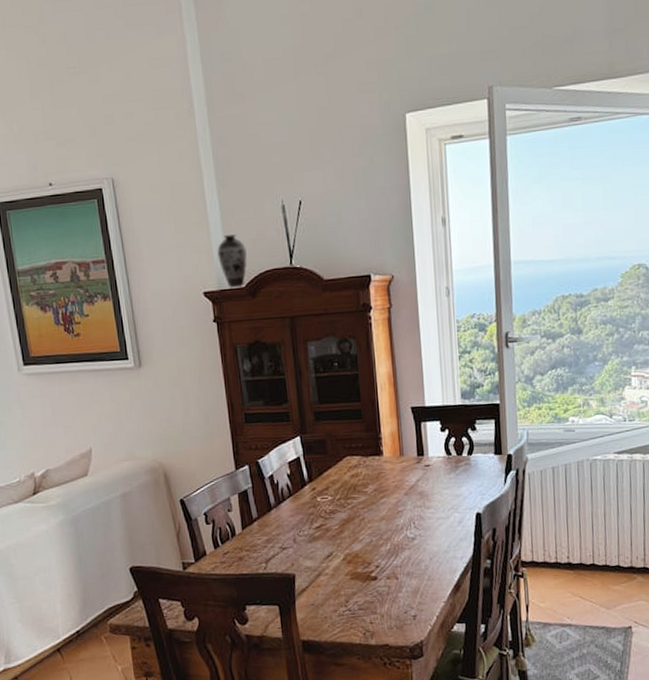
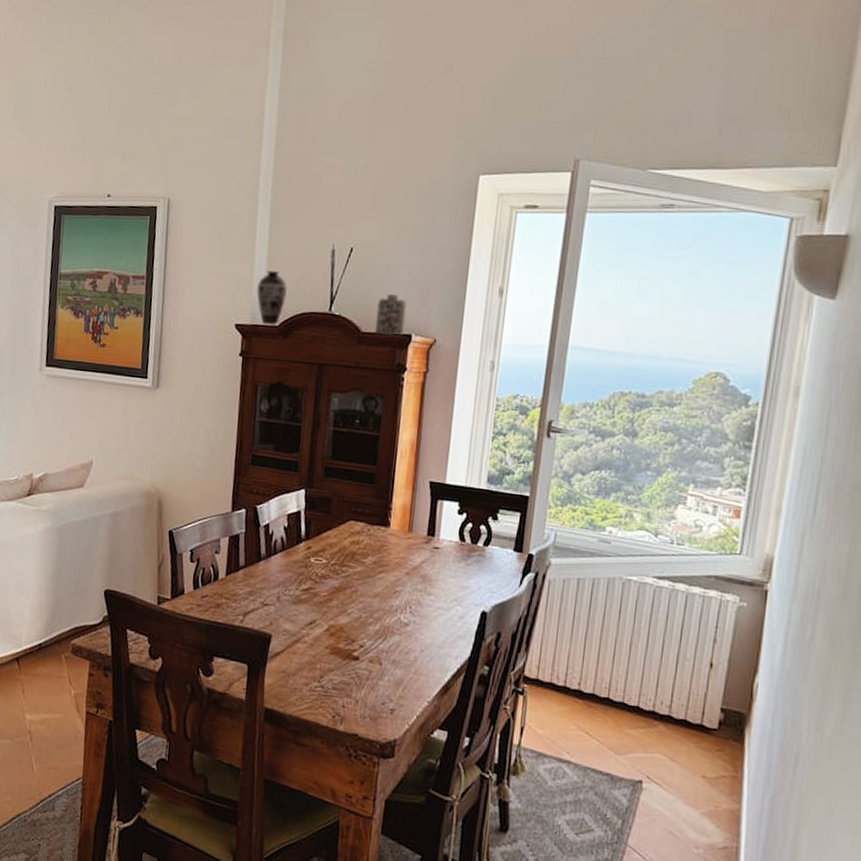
decorative jar: none [334,239,363,280] -> present [375,294,407,337]

